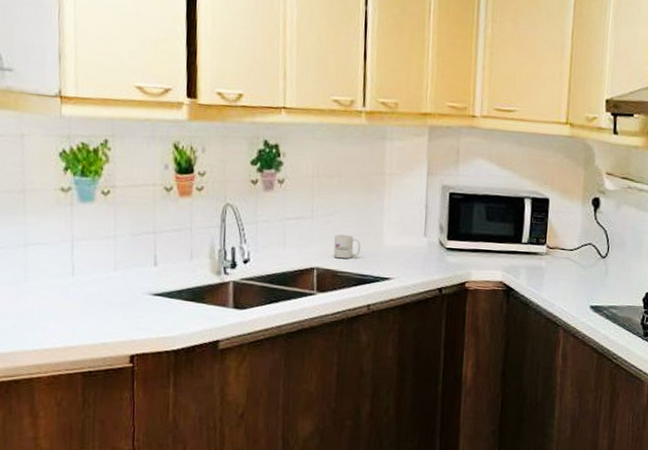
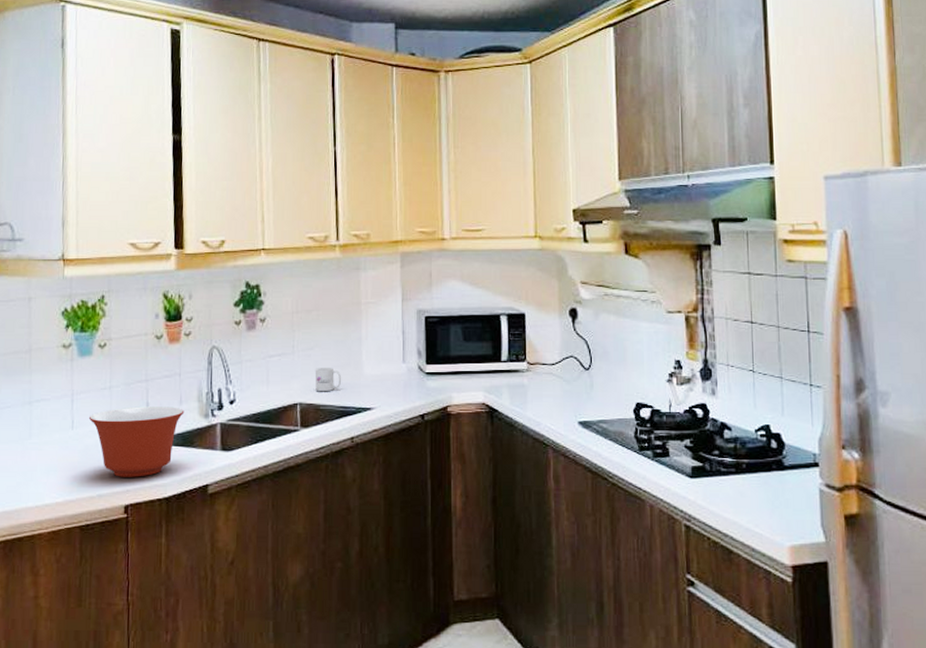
mixing bowl: none [90,258,195,329] -> present [88,406,185,477]

